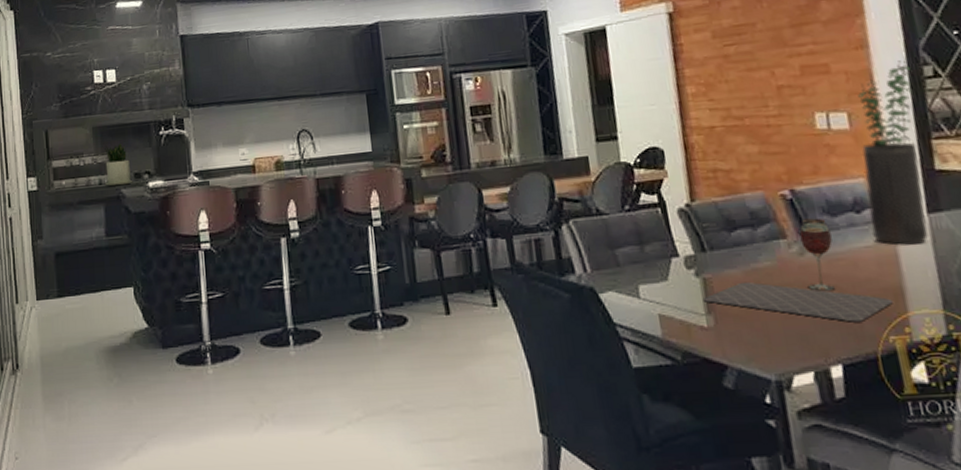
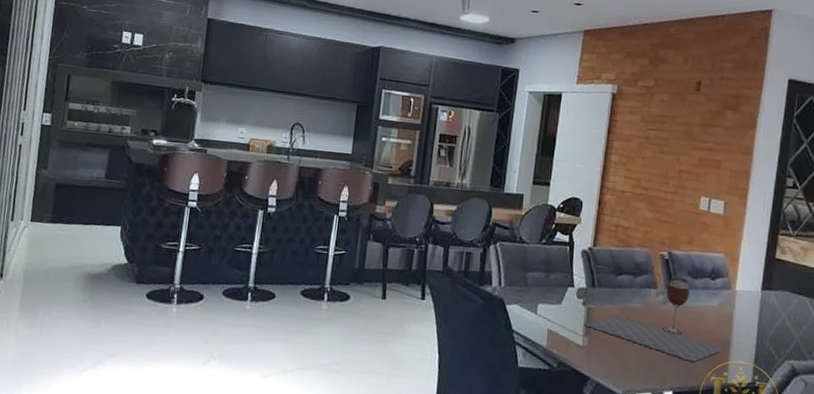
planter: present [104,143,133,187] -> none [114,99,140,138]
vase: present [858,57,928,245] -> none [719,168,778,312]

